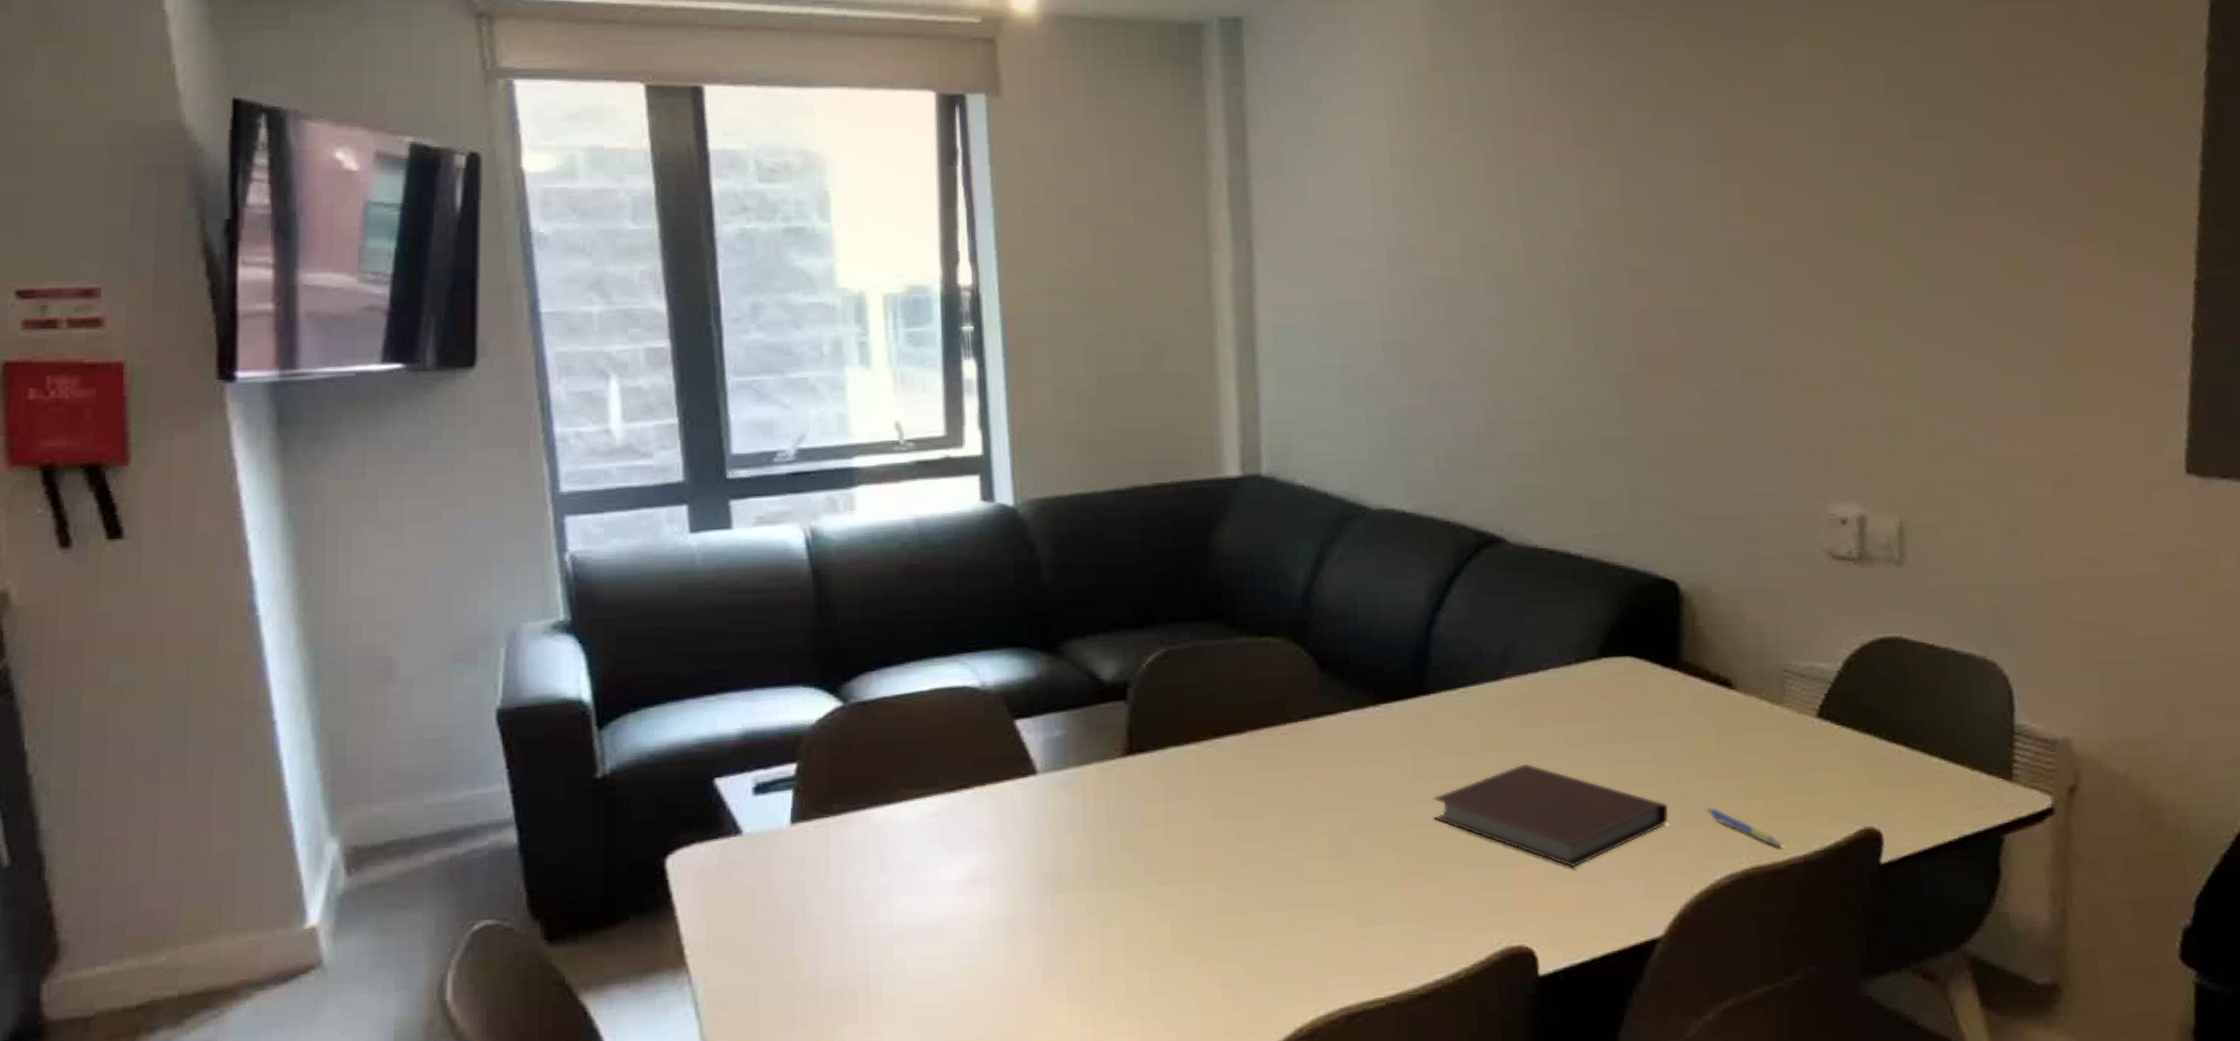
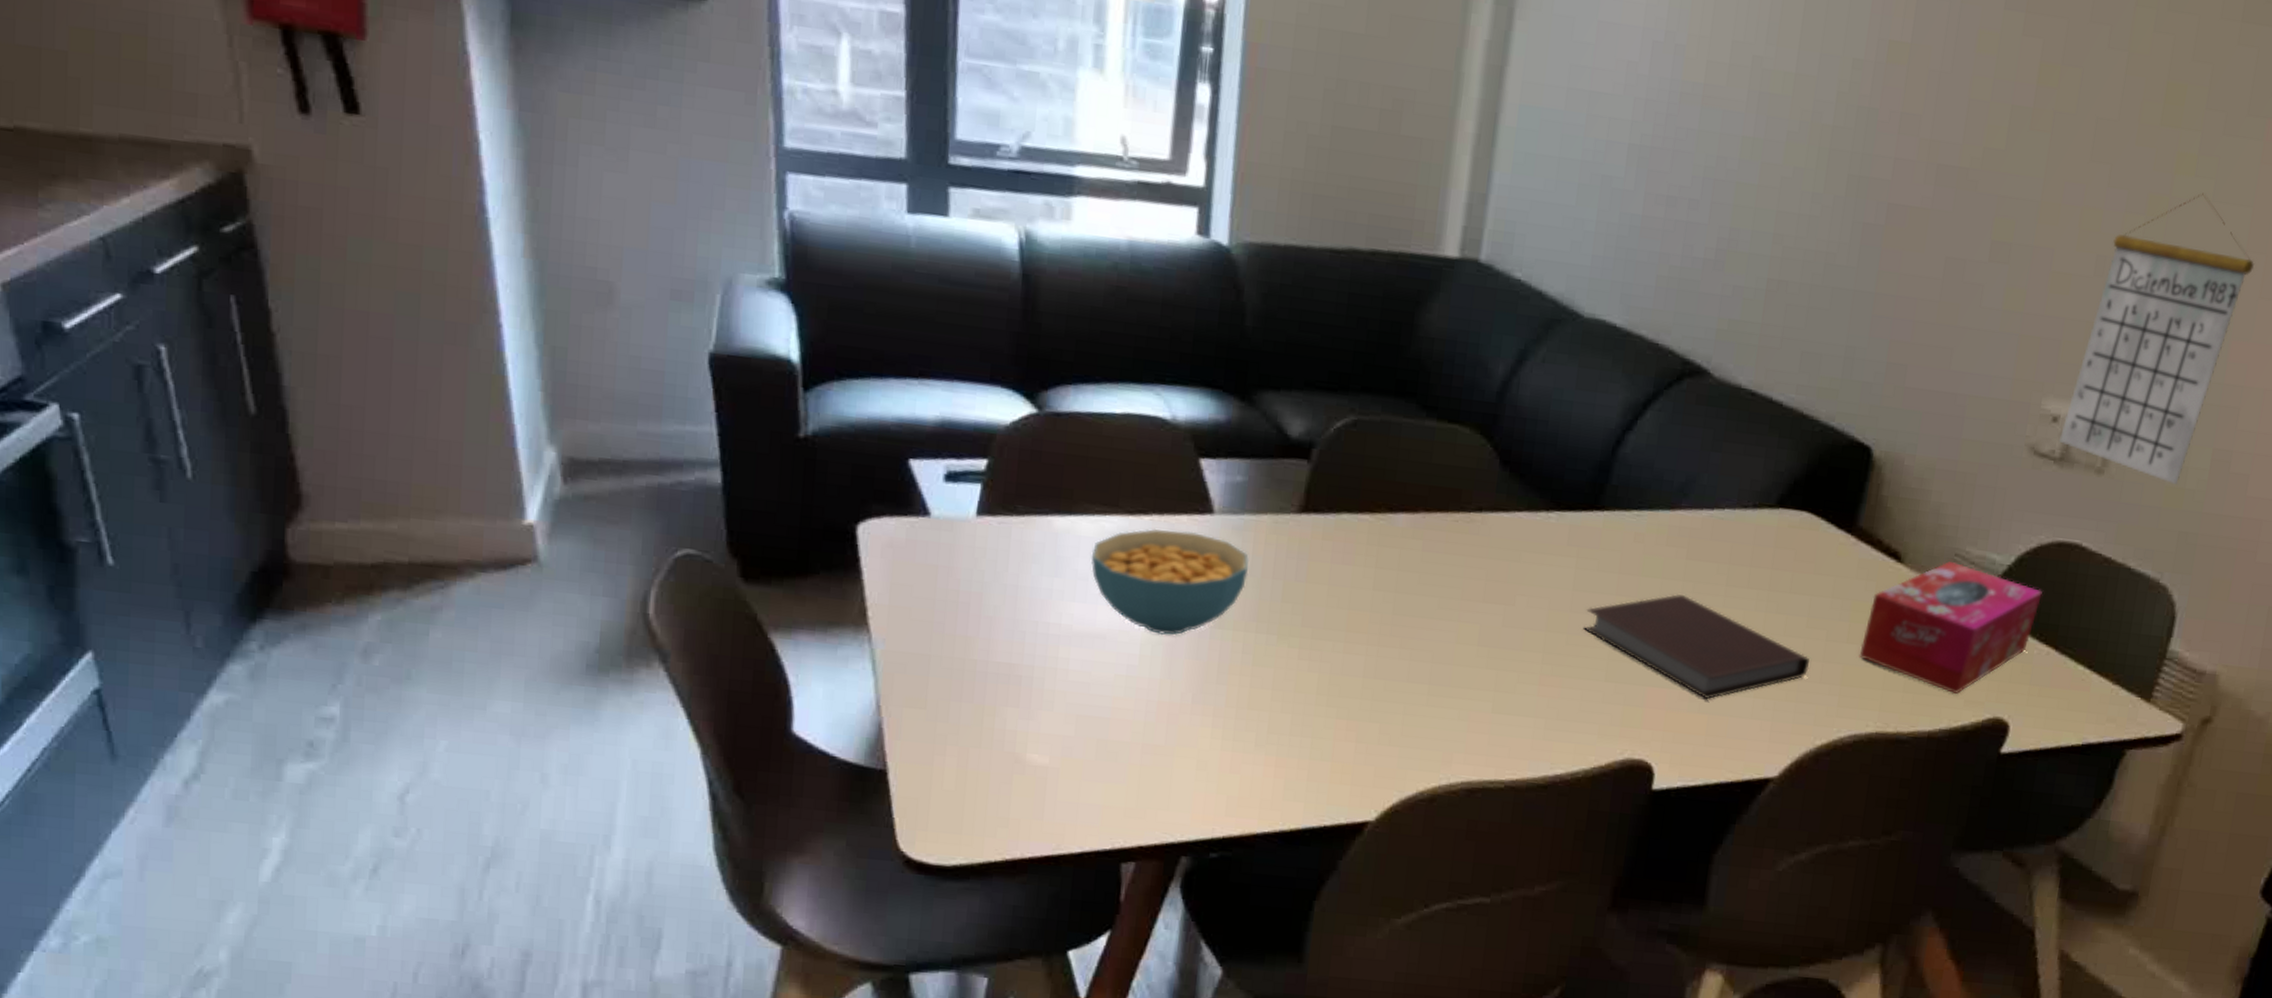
cereal bowl: none [915,797,1082,913] -> present [1090,528,1249,636]
pen: present [1706,807,1782,847] -> none [1846,669,1911,719]
tissue box: none [1714,678,1879,811] -> present [1859,562,2043,694]
calendar: none [1852,291,1987,562] -> present [2059,192,2254,484]

